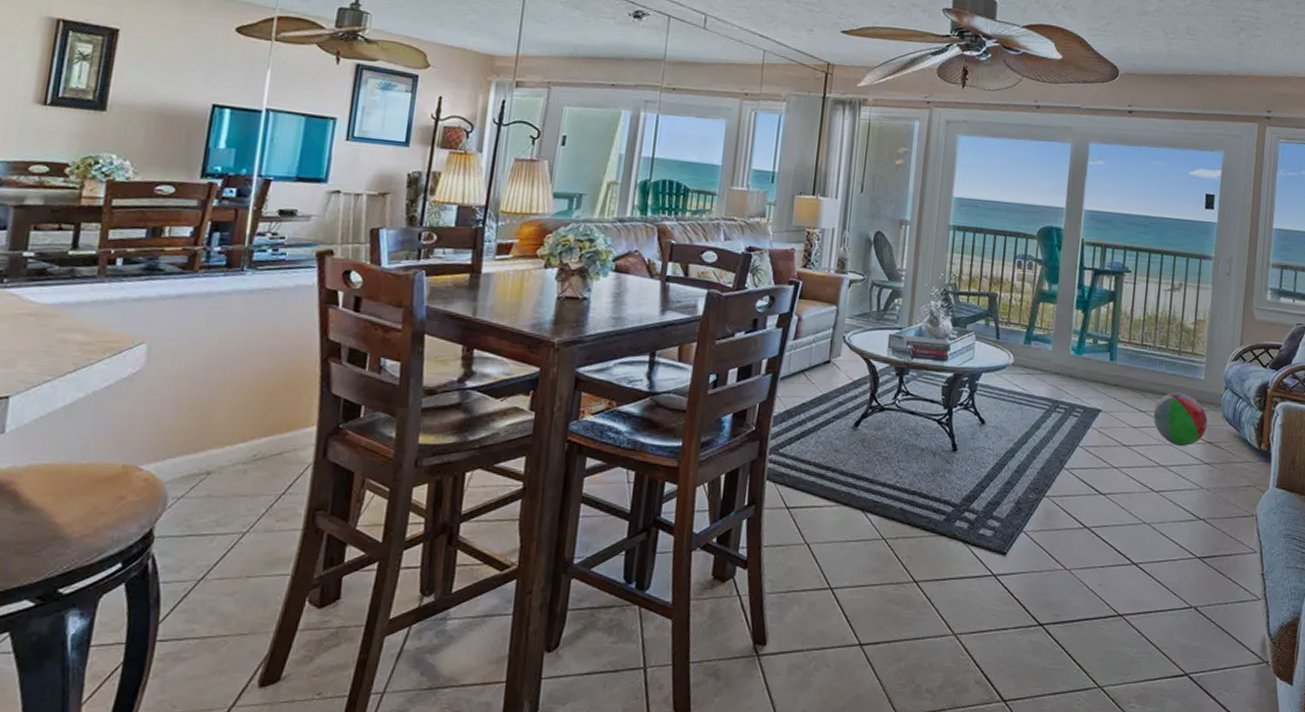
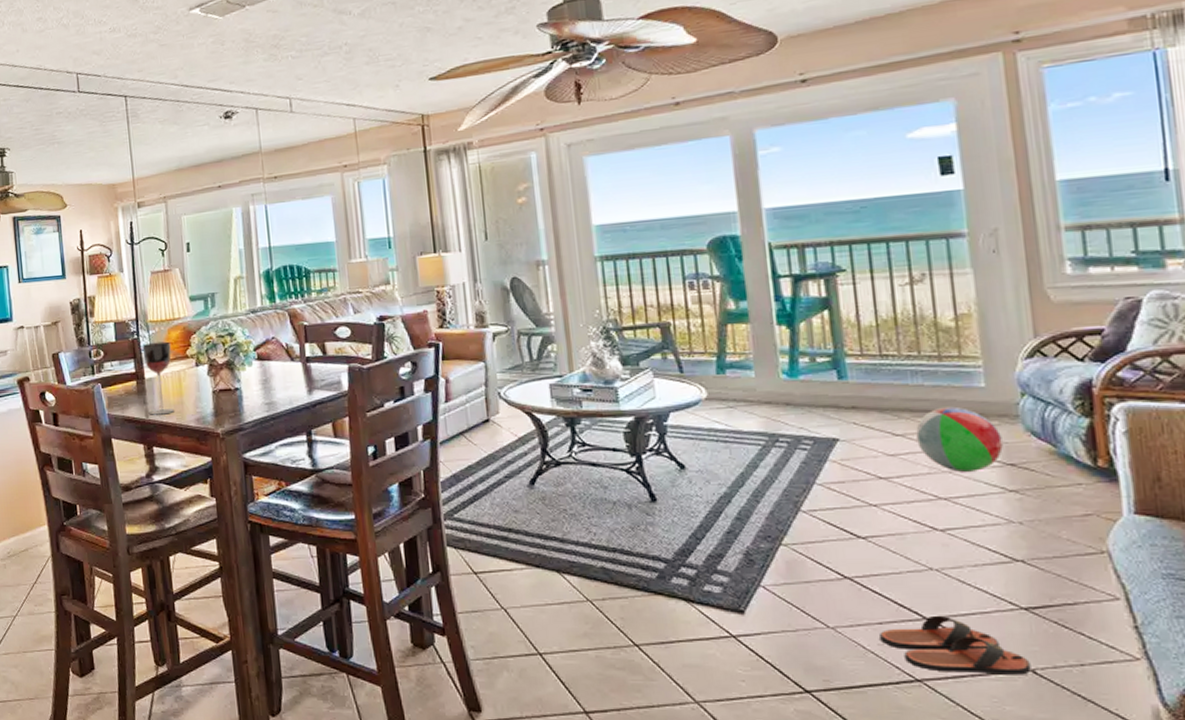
wineglass: none [477,234,520,316] -> present [142,341,174,415]
books: present [903,335,951,361] -> none [565,380,625,406]
flip-flop: none [1100,561,1195,611] -> present [880,615,1031,675]

